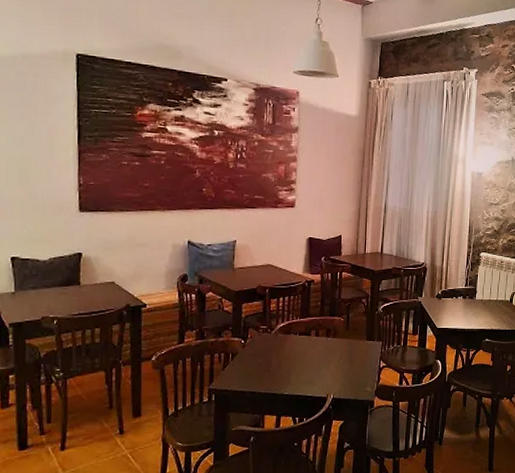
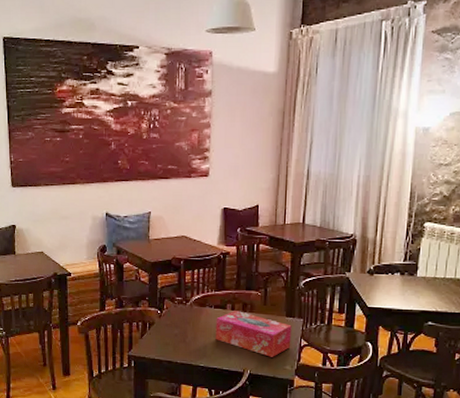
tissue box: none [300,337,372,380] -> present [215,311,292,357]

